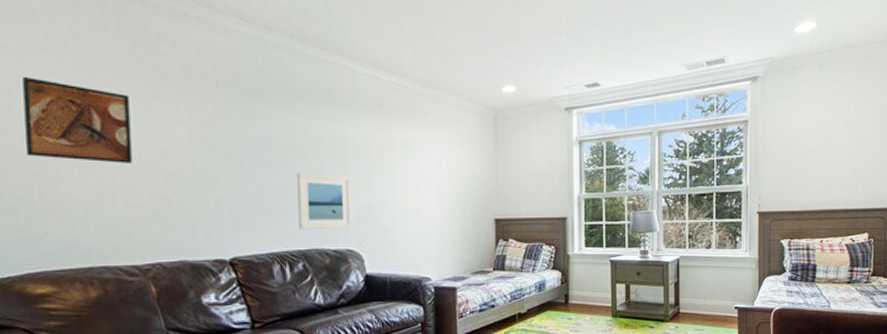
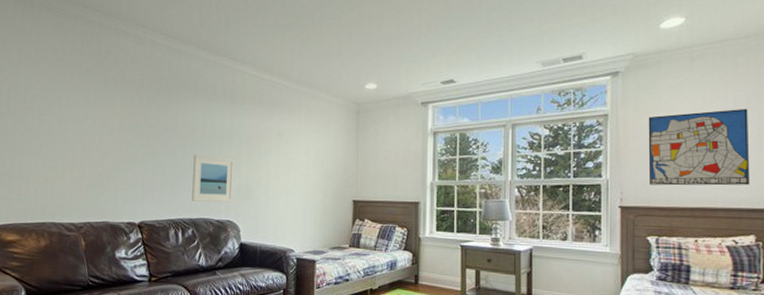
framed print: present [23,76,132,163] -> none [14,80,83,144]
wall art: none [783,114,866,190] -> present [648,108,749,186]

